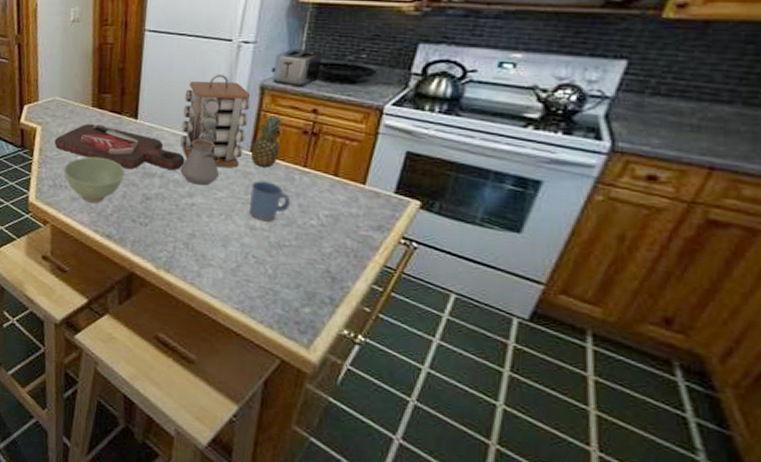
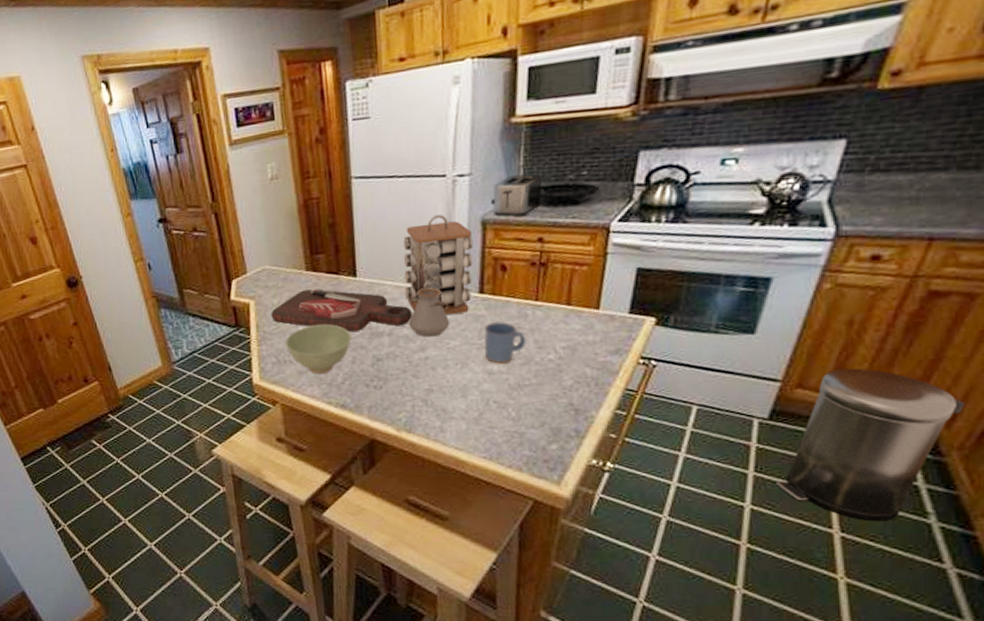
fruit: present [250,114,284,168] -> none [479,249,510,308]
pedal bin: none [533,281,743,449] -> present [776,368,966,522]

